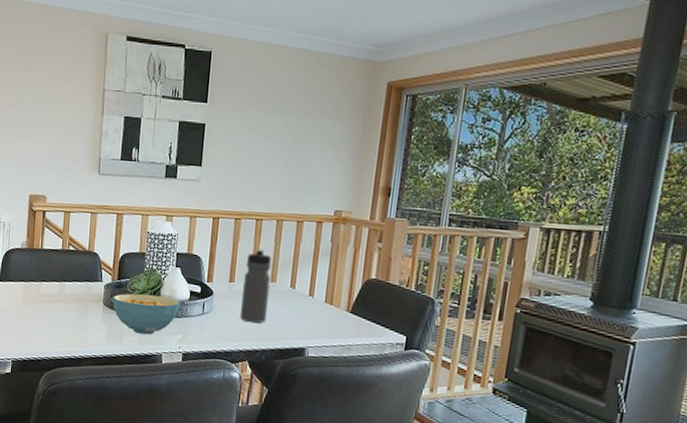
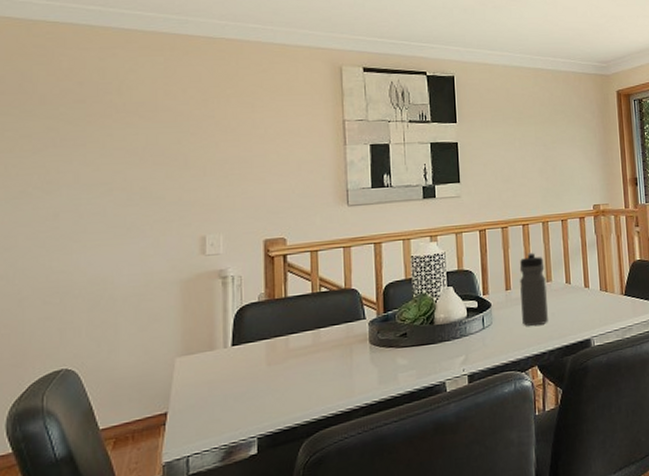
cereal bowl: present [112,293,180,335] -> none [380,319,458,367]

